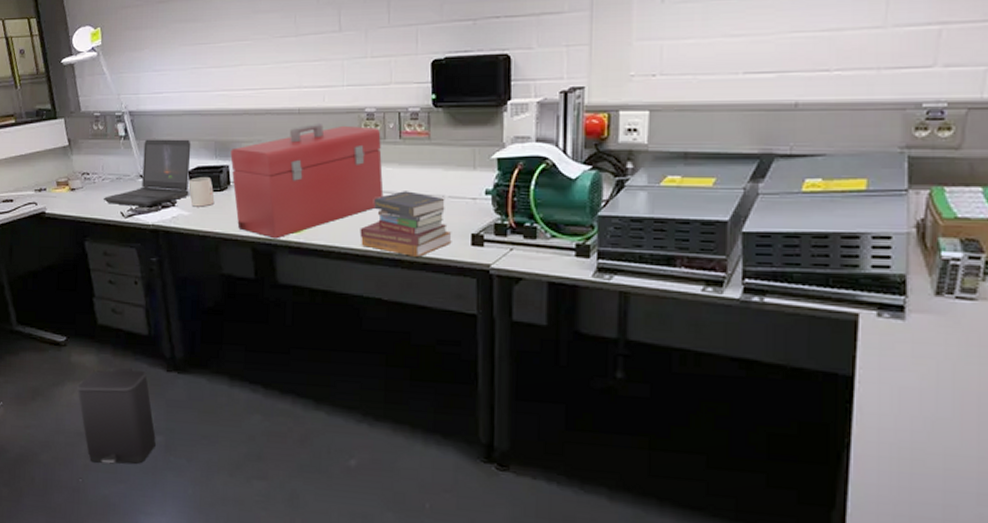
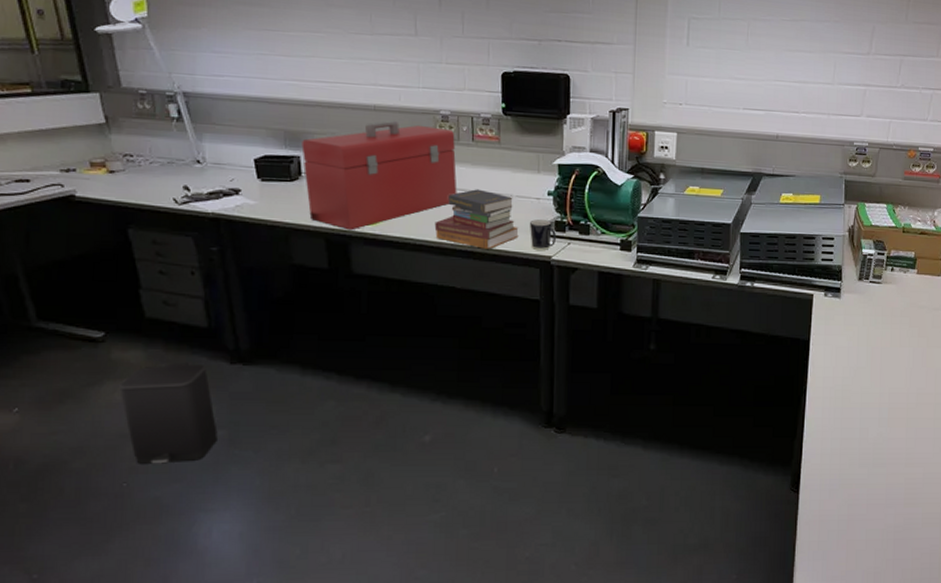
laptop computer: present [103,139,191,208] -> none [150,123,258,195]
mug: present [188,177,215,207] -> none [254,166,284,197]
mug: none [463,223,495,257] -> present [529,219,556,250]

